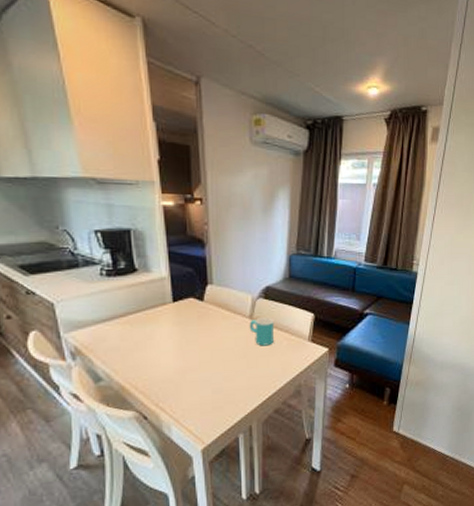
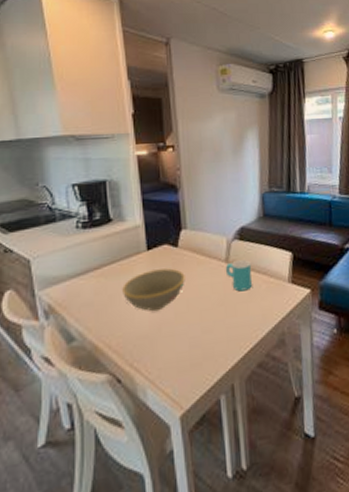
bowl: none [148,320,210,360] -> present [122,268,185,312]

